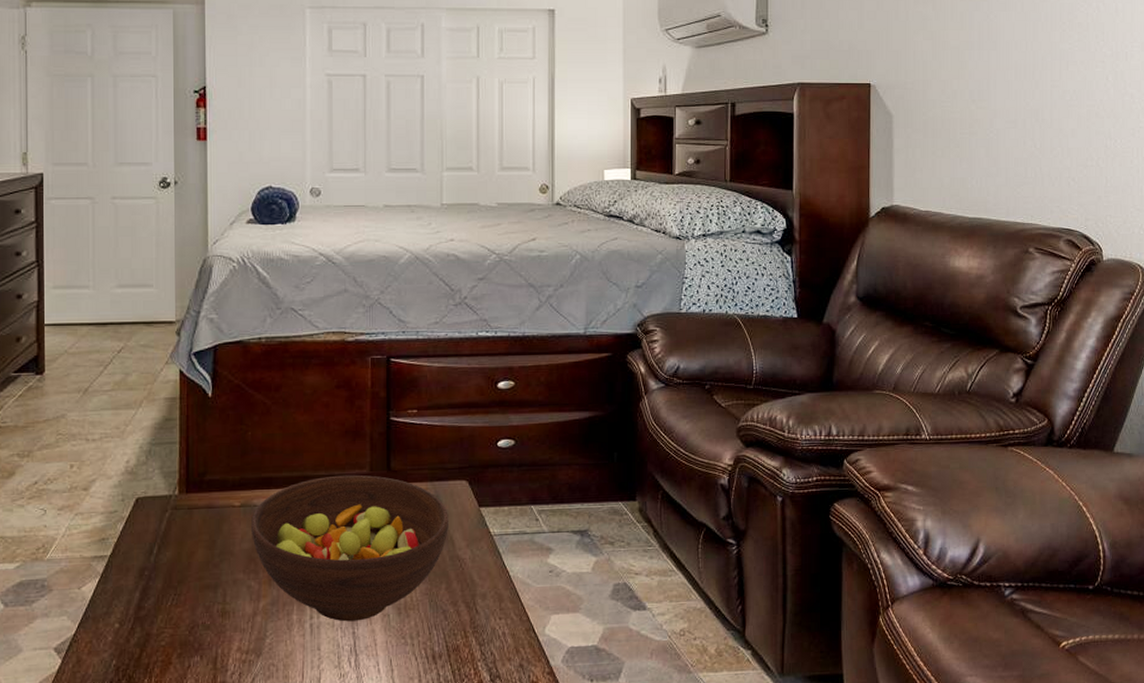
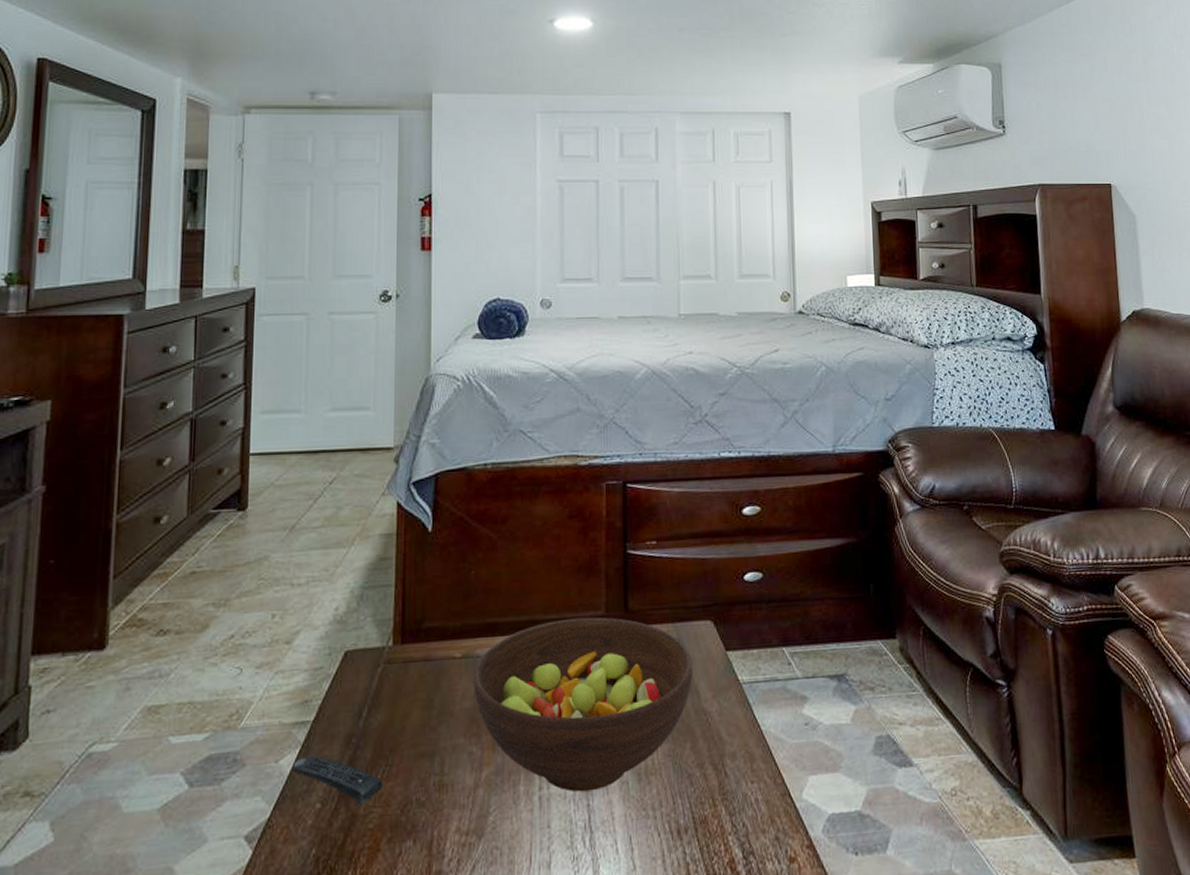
remote control: none [94,584,174,625] -> present [293,755,384,804]

